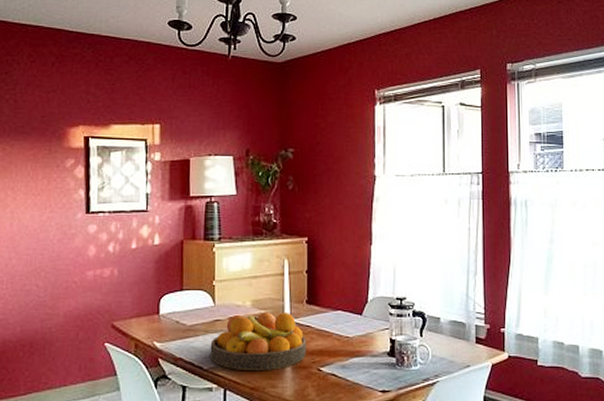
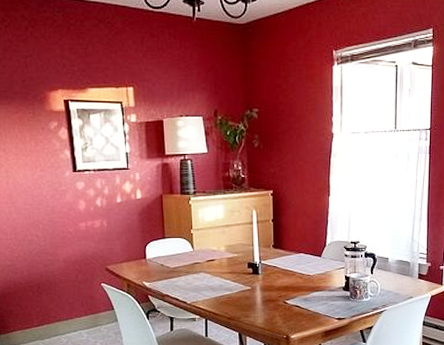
fruit bowl: present [210,311,306,371] -> none [191,255,274,305]

